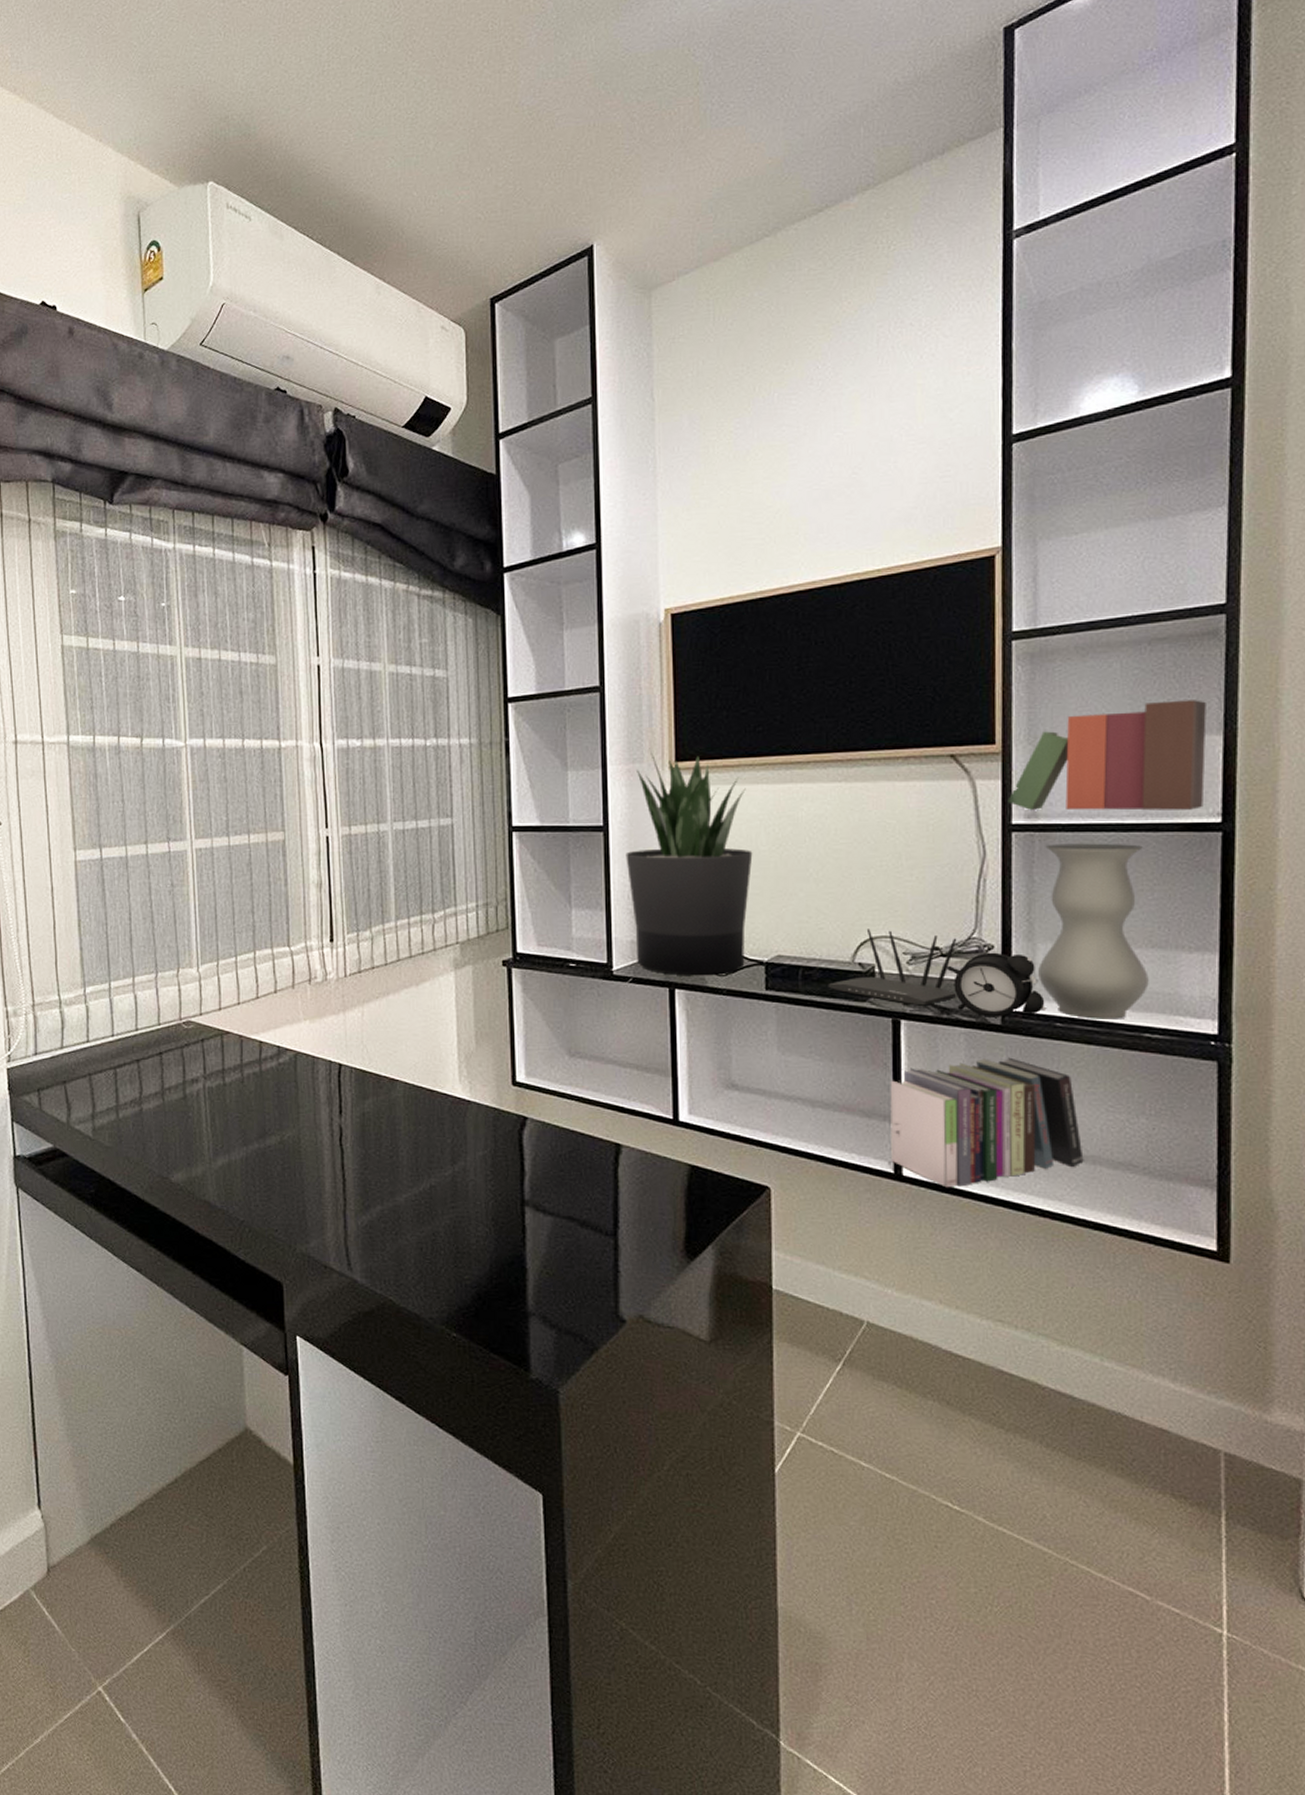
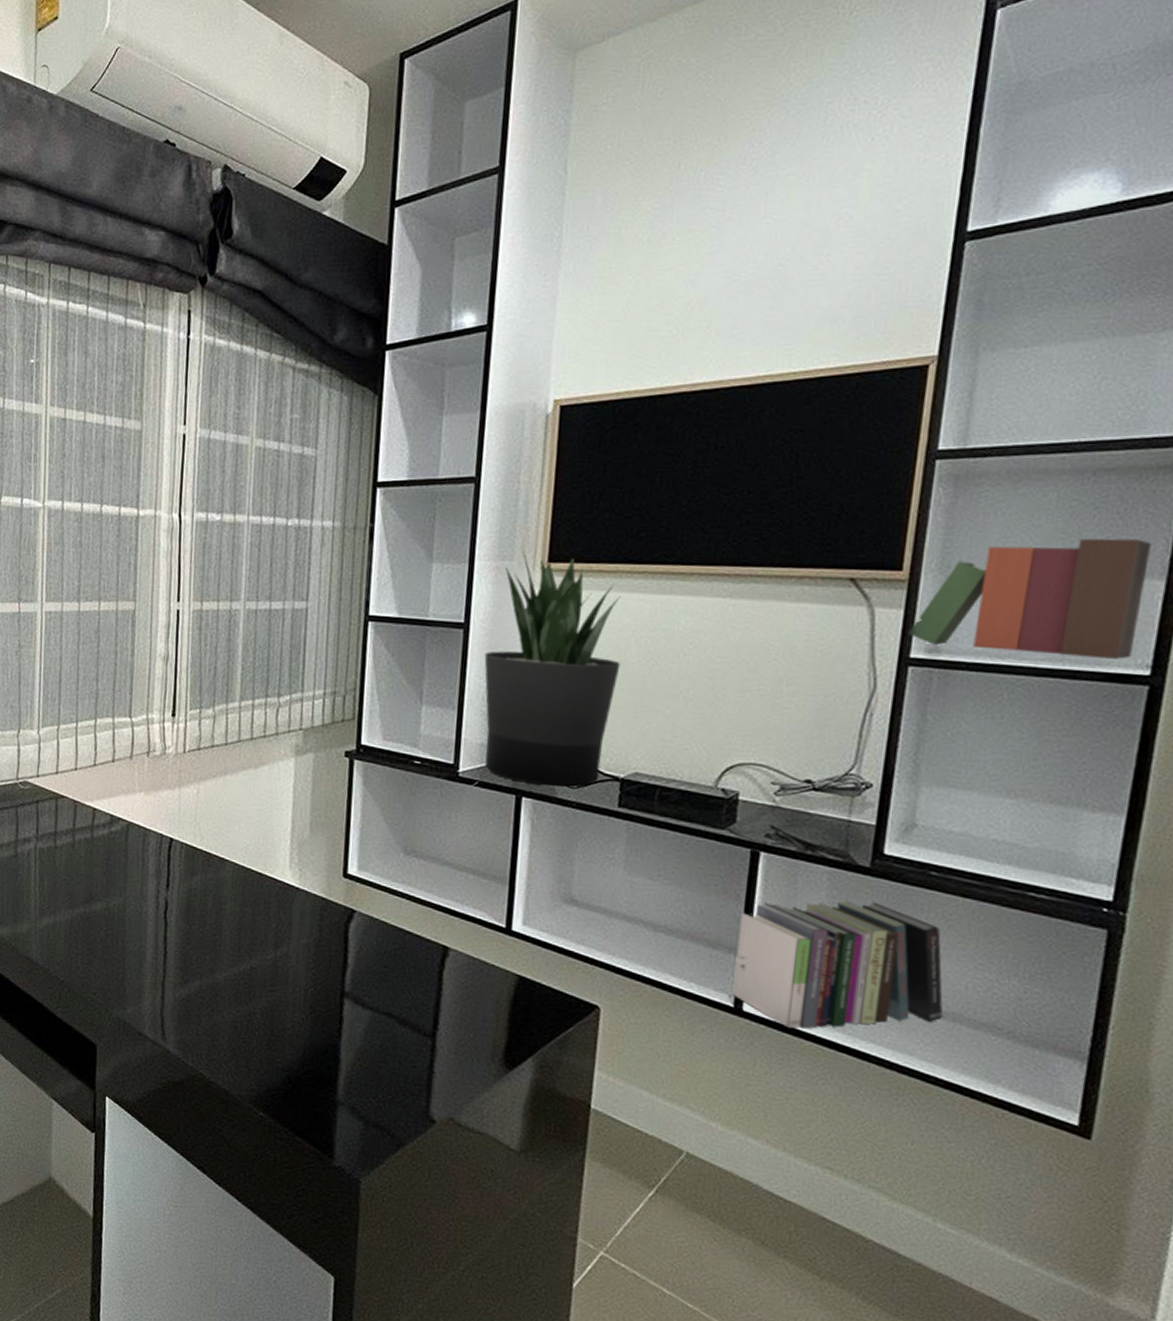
wifi router: present [828,929,957,1006] -> none [685,754,833,840]
alarm clock: present [947,952,1047,1017] -> none [818,790,923,860]
vase: present [1037,843,1149,1019] -> none [917,682,1055,874]

